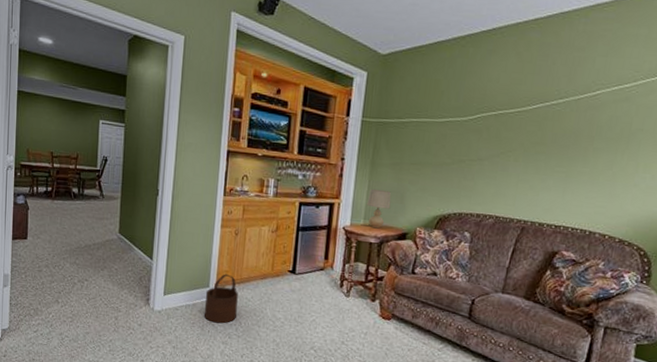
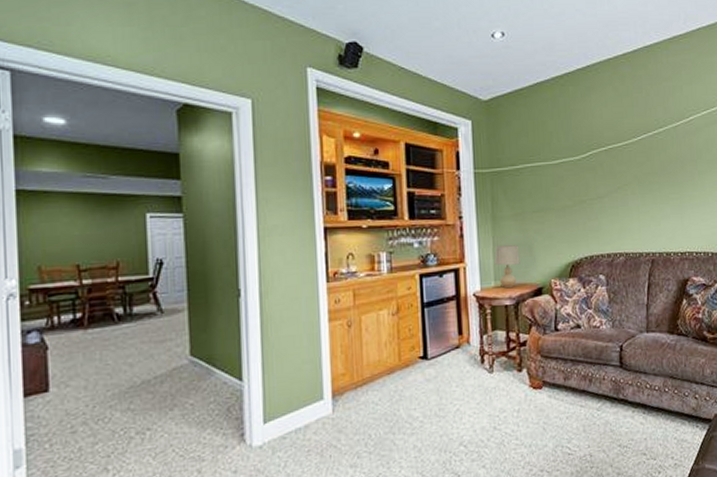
wooden bucket: present [204,274,238,324] -> none [319,377,363,444]

